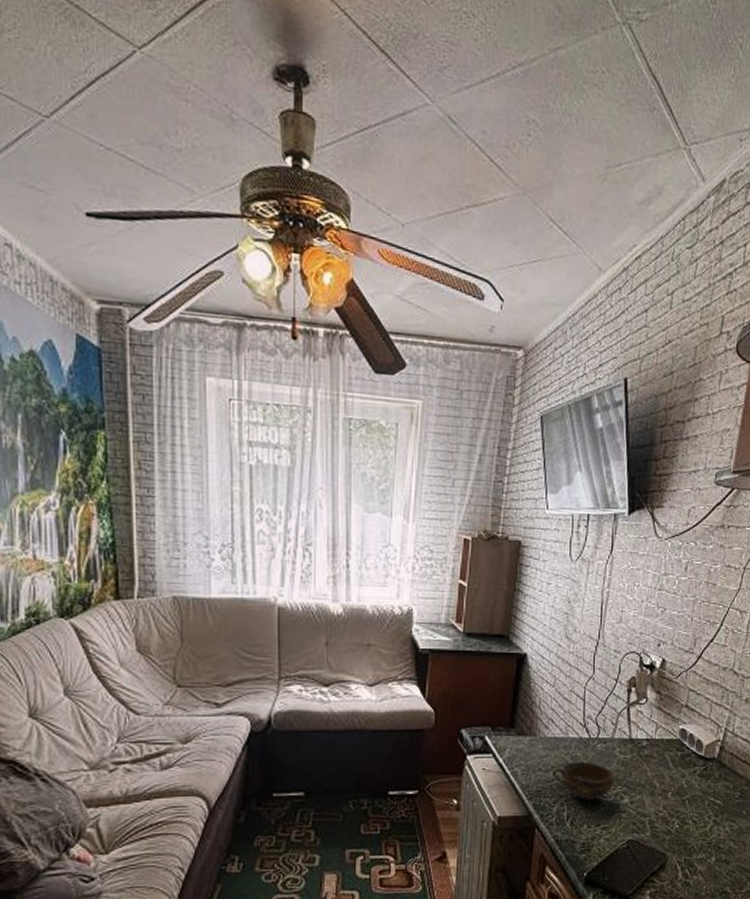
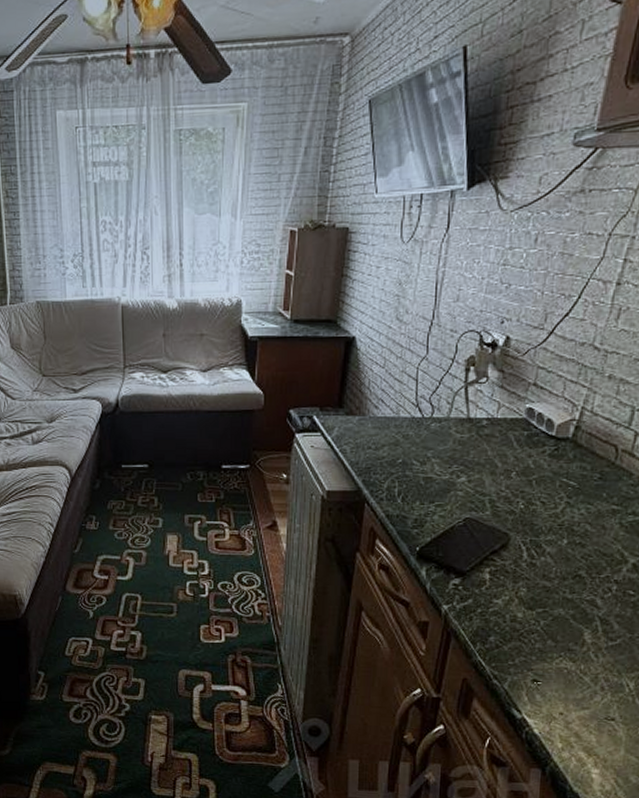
cup: present [552,762,615,801] -> none [383,441,451,478]

